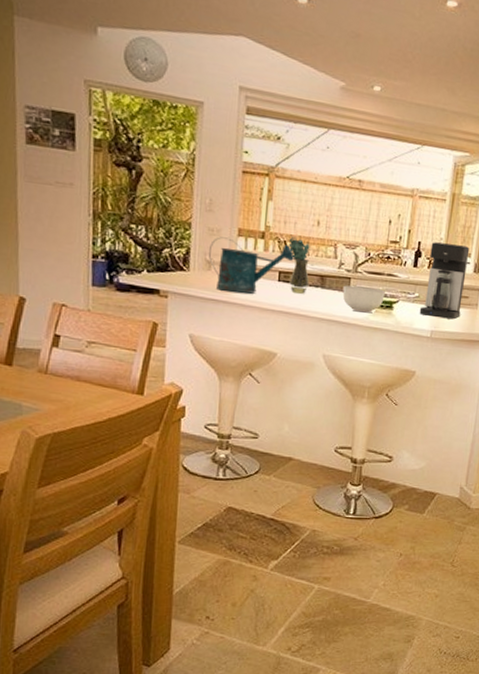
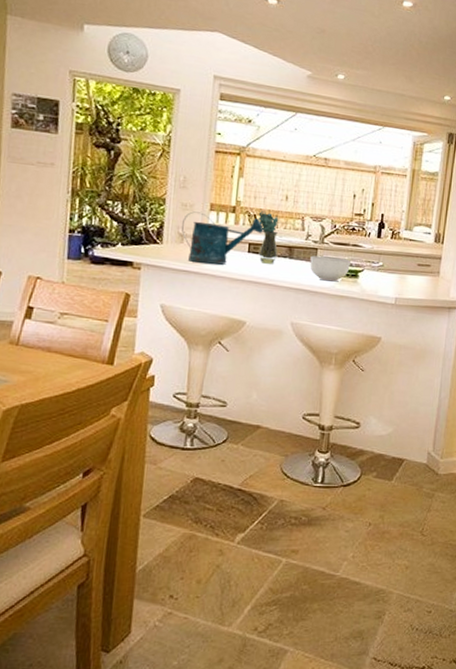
coffee maker: present [419,242,470,320] -> none [383,214,430,287]

